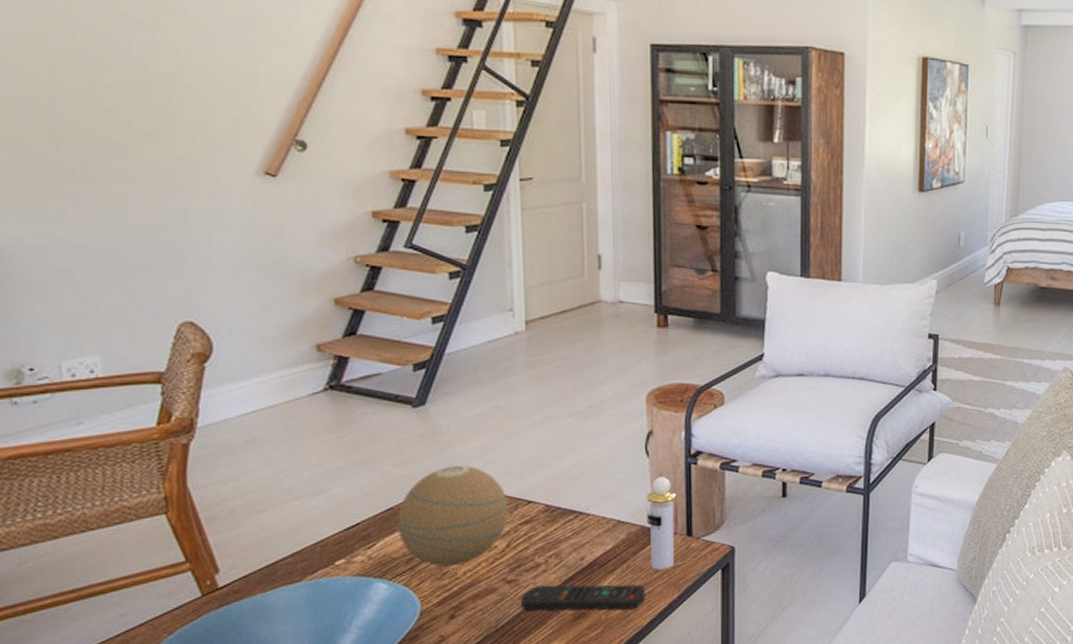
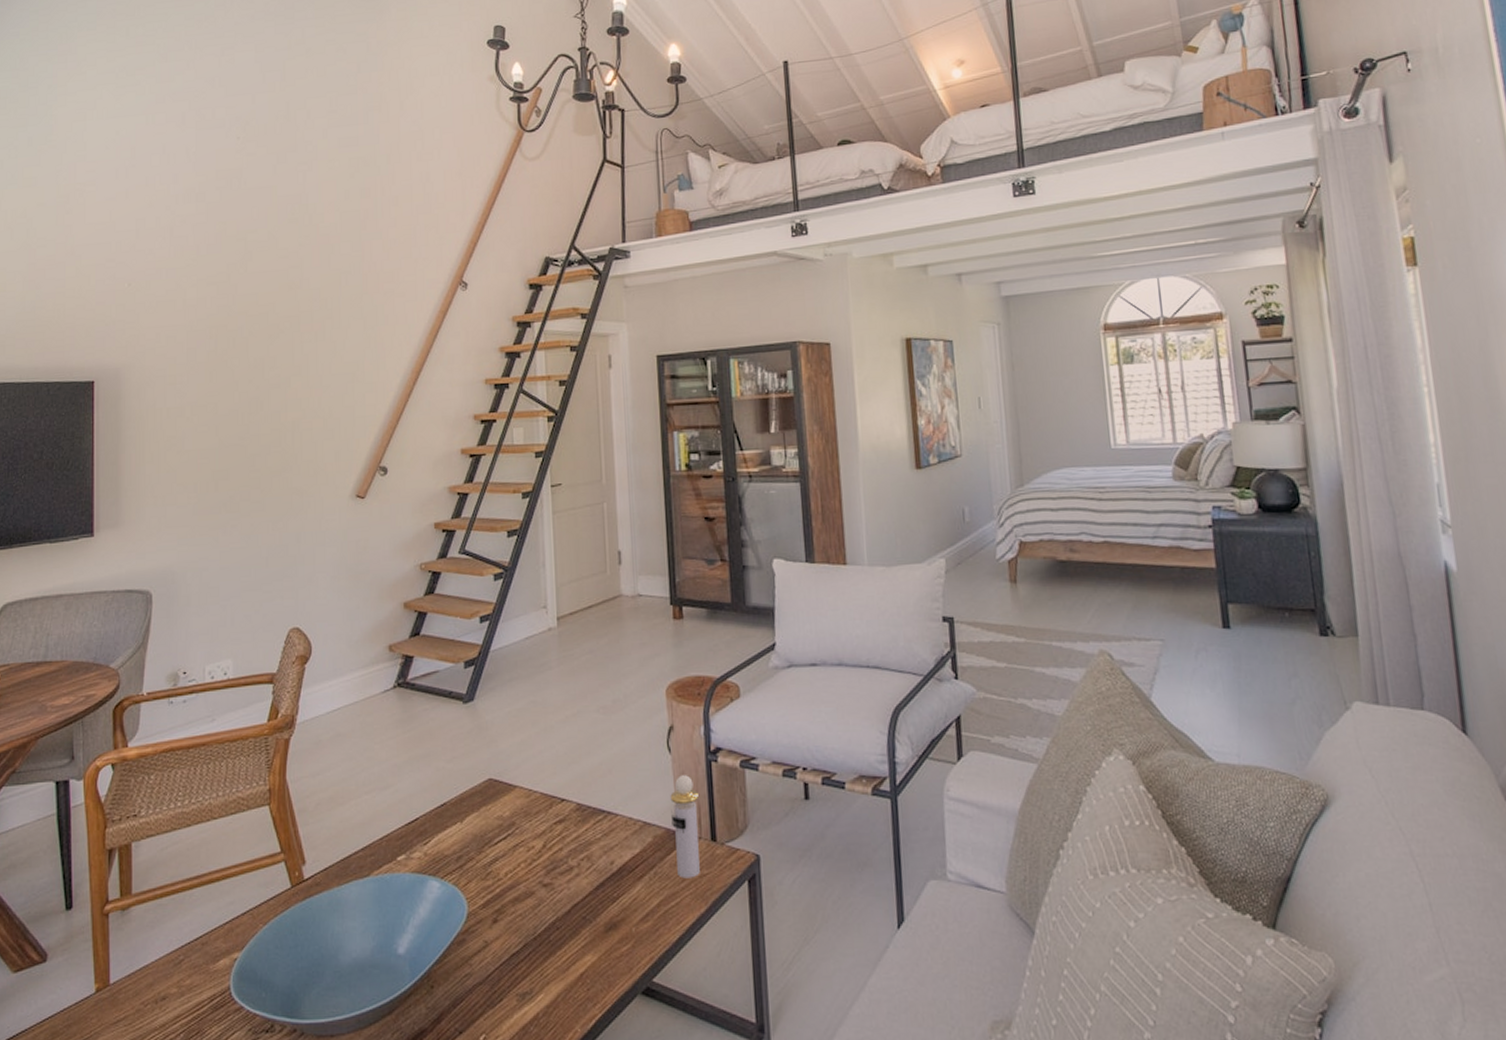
decorative orb: present [397,466,508,567] -> none [449,761,544,866]
remote control: present [521,584,646,611] -> none [557,891,674,922]

